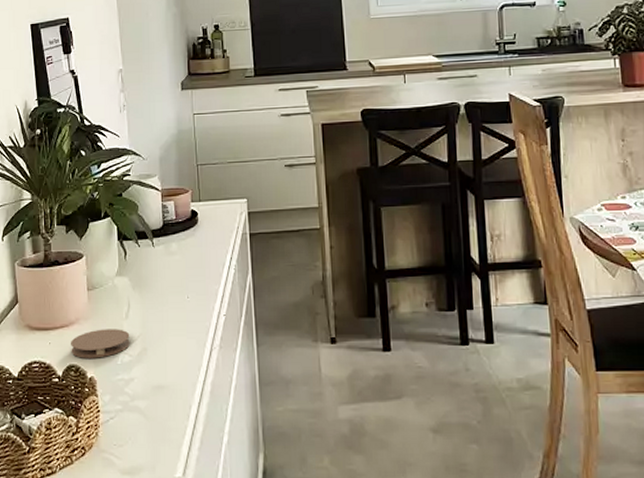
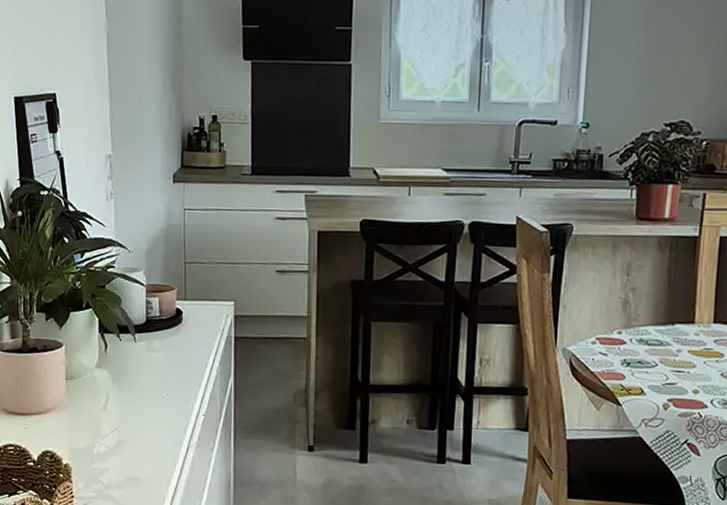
coaster: present [71,329,130,358] -> none [47,418,107,447]

